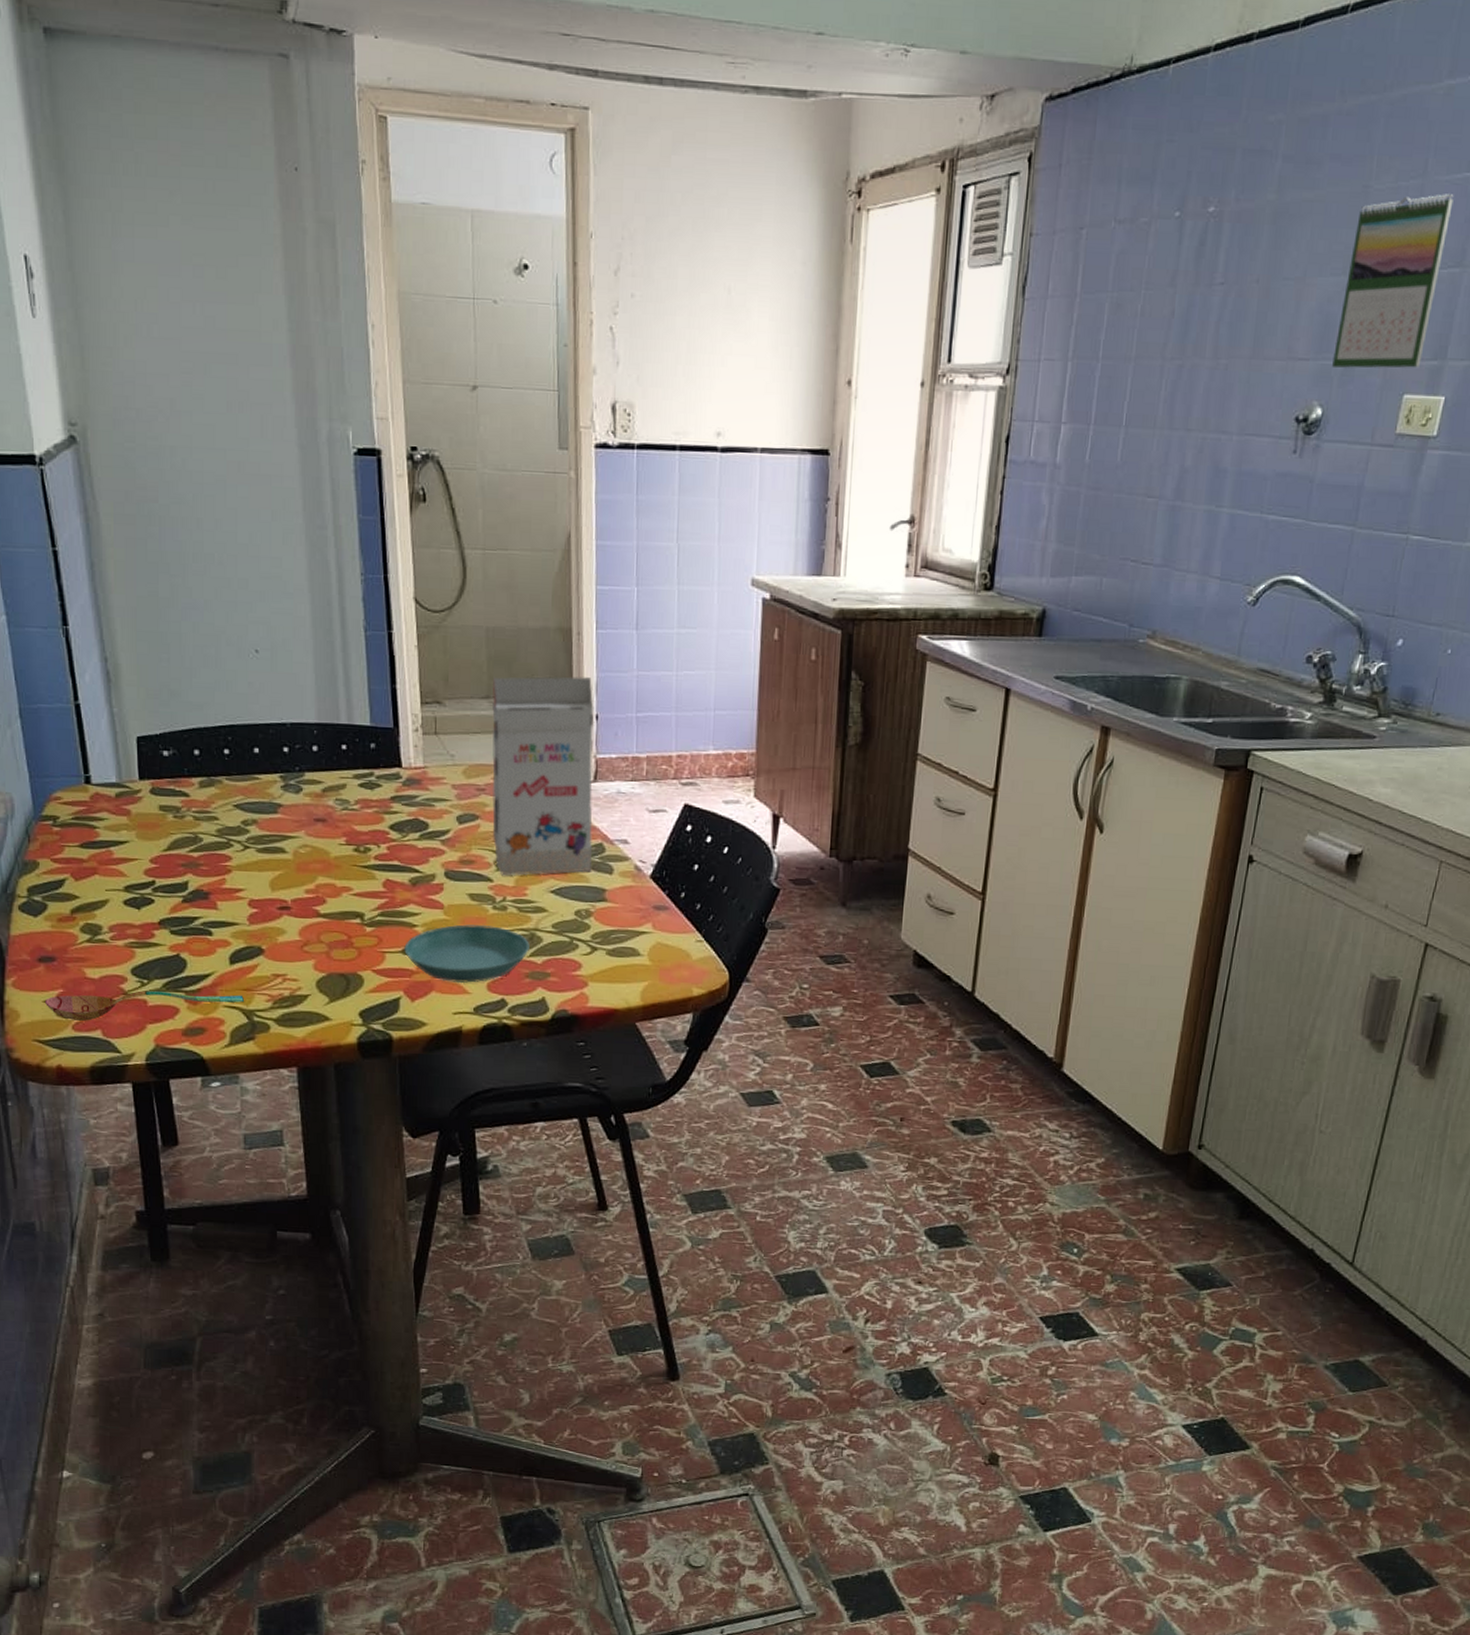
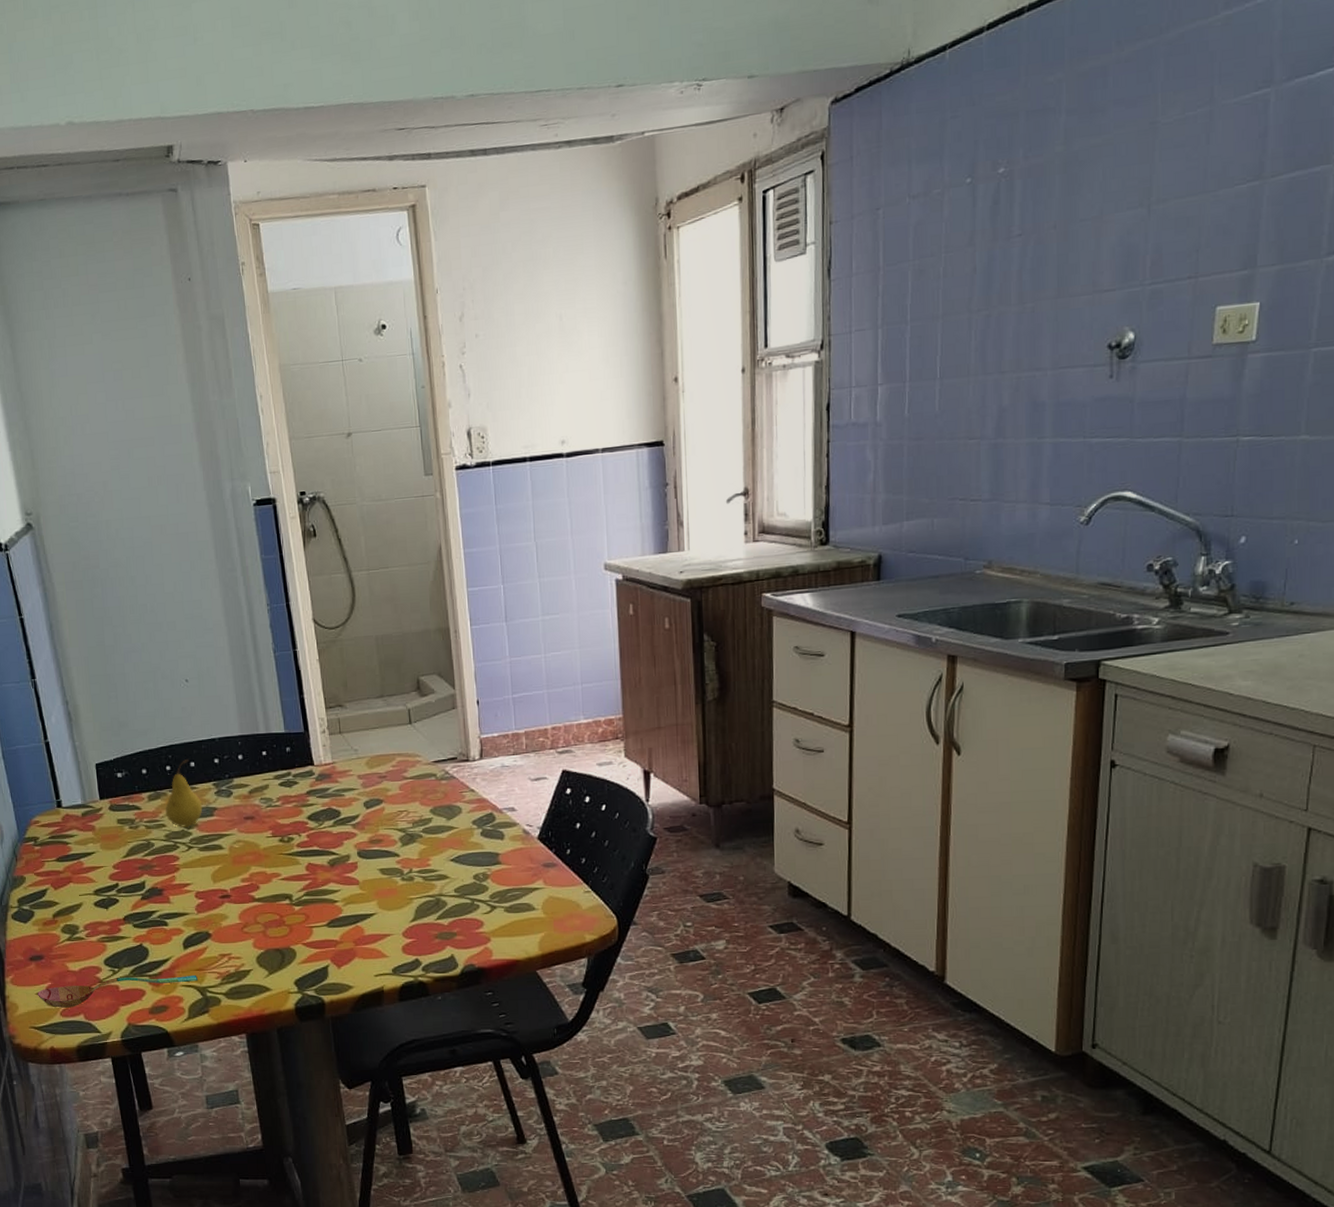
fruit: none [219,744,265,823] -> present [165,759,203,827]
saucer: present [404,924,530,984] -> none [328,894,436,949]
gift box: present [492,676,595,876] -> none [385,668,486,850]
calendar: present [1332,194,1454,368] -> none [1139,114,1245,293]

